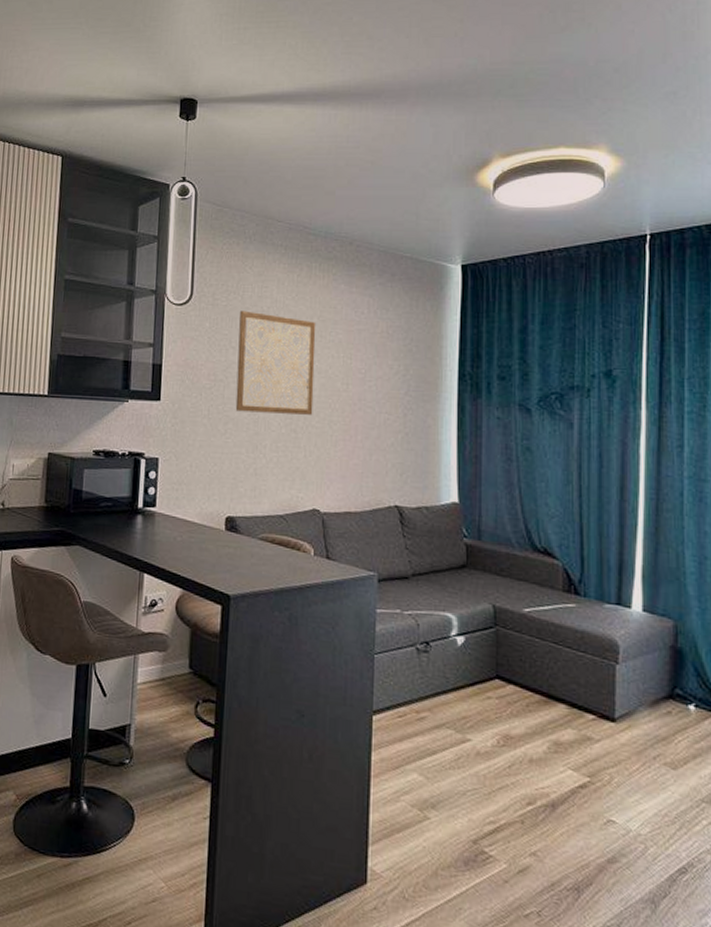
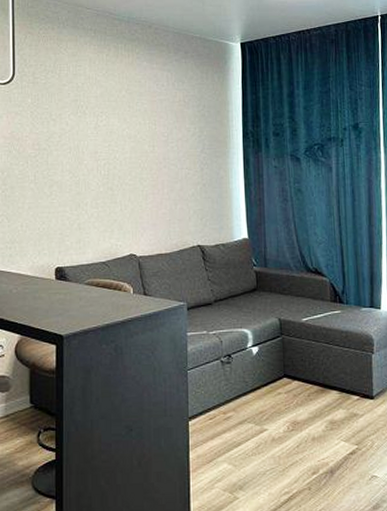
wall art: present [235,310,316,415] -> none [58,87,126,175]

